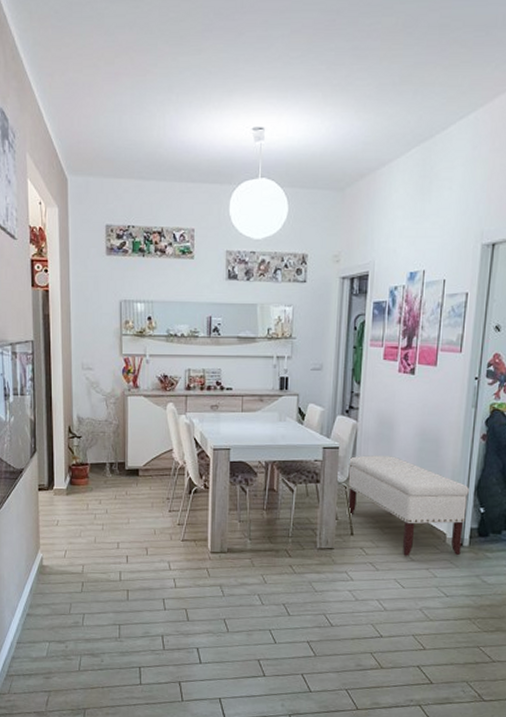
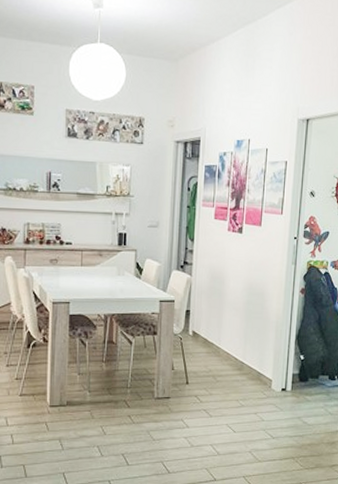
bench: present [348,455,469,556] -> none [183,308,291,402]

